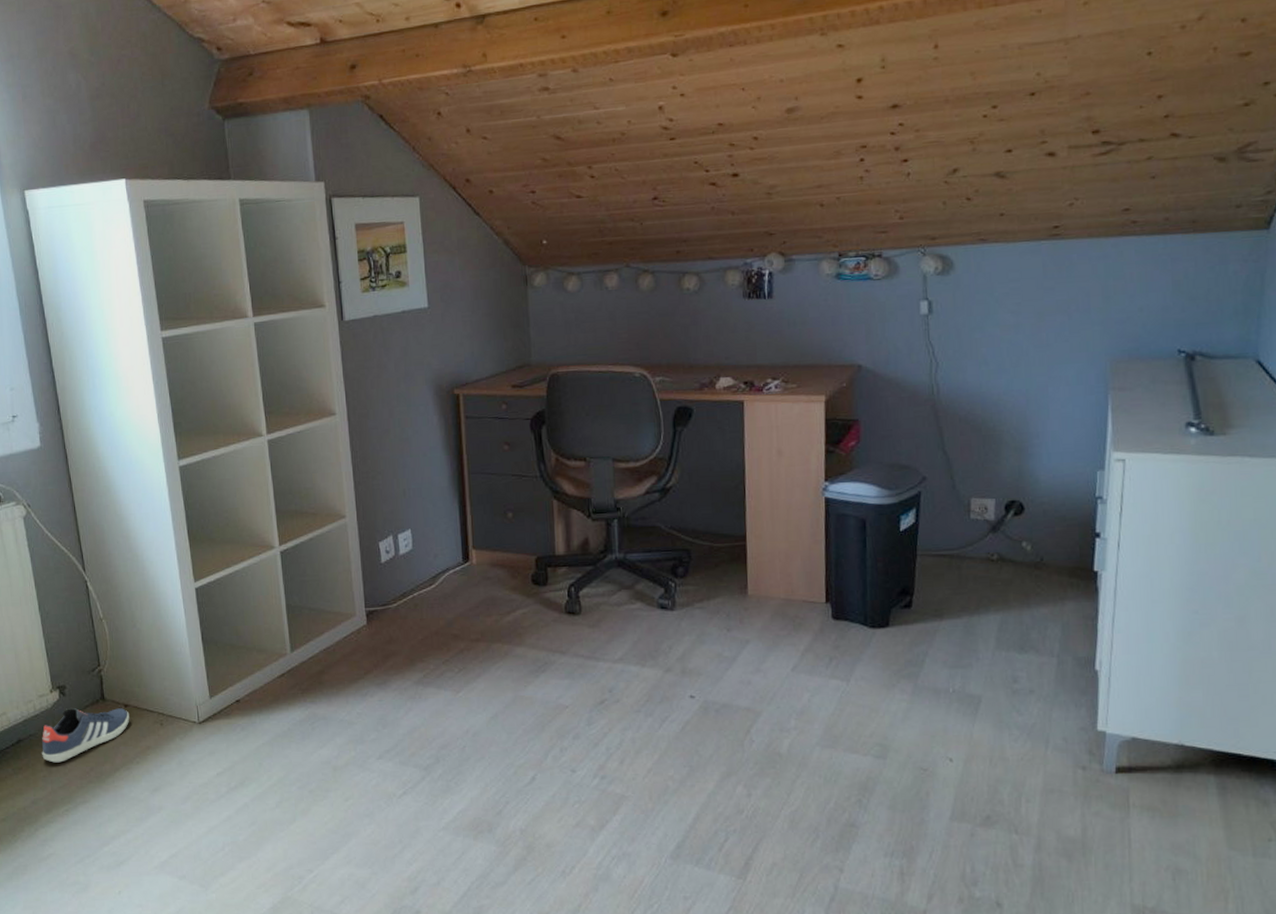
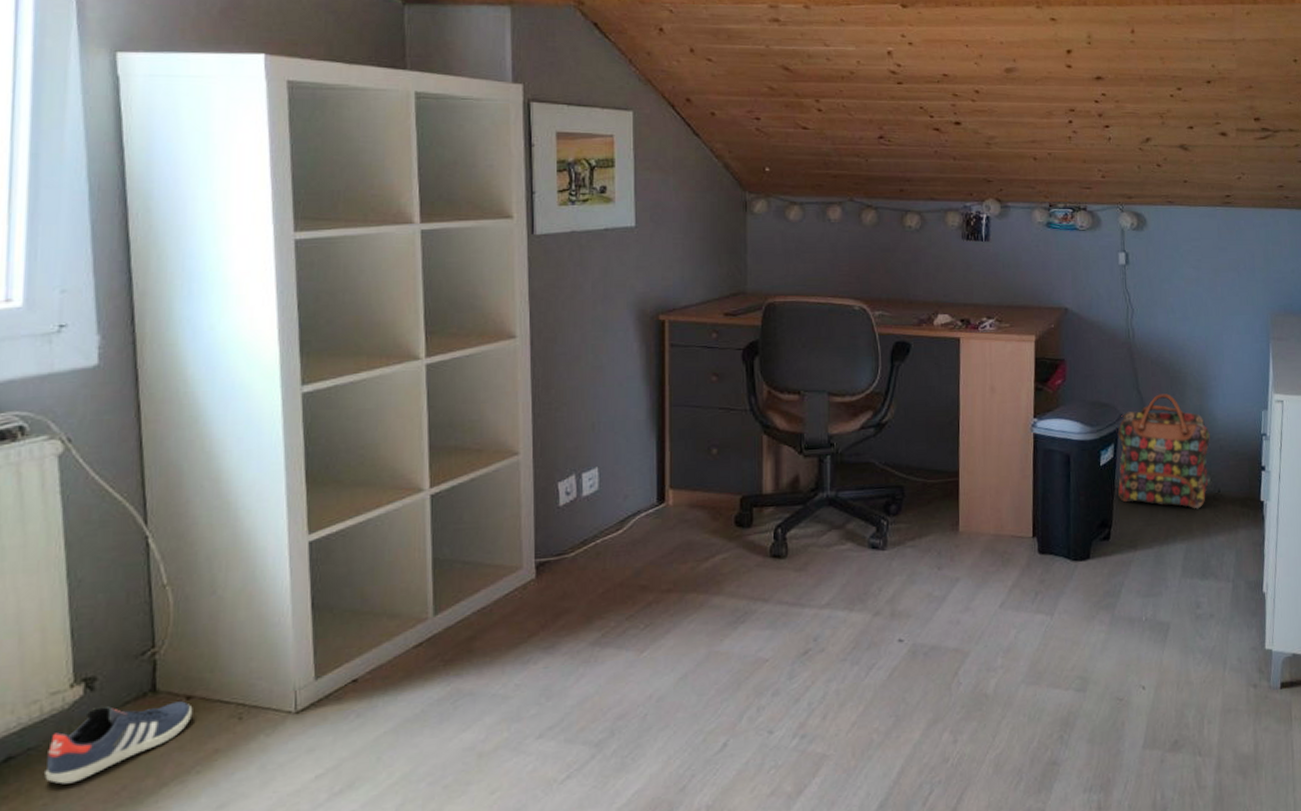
backpack: none [918,454,1031,578] -> present [1116,393,1210,509]

